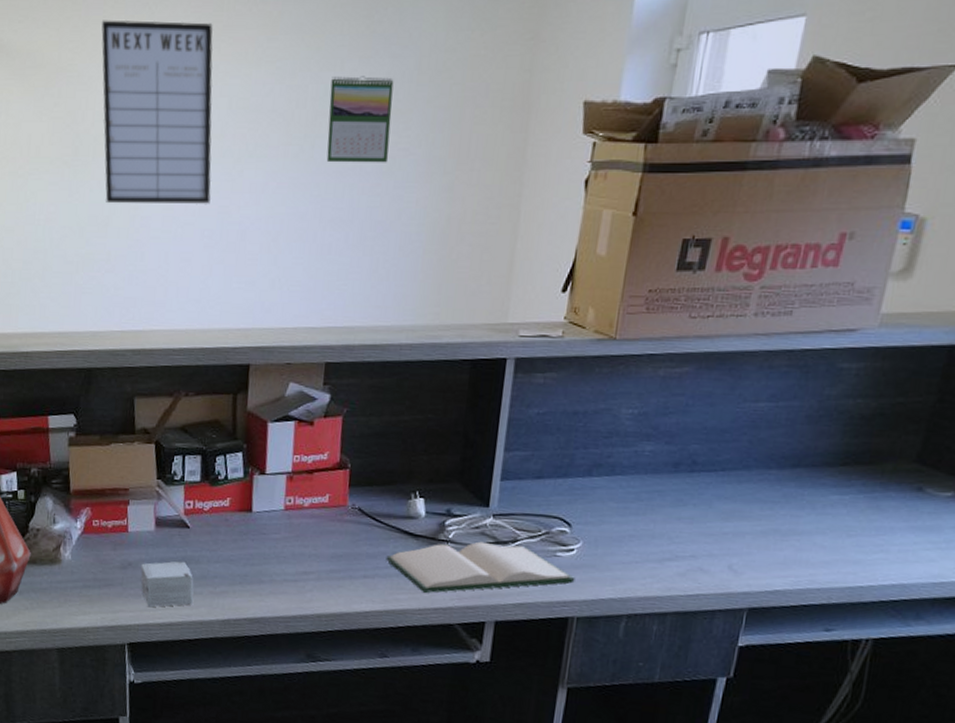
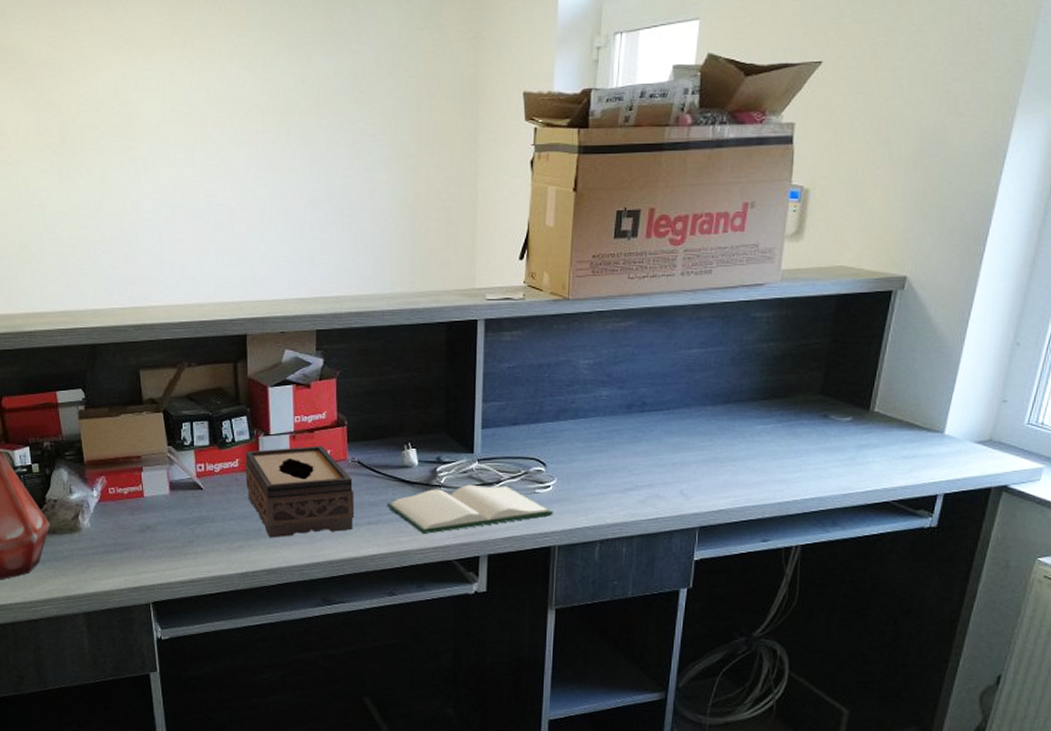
writing board: present [101,20,213,205] -> none [78,17,197,189]
small box: present [141,561,194,608] -> none [159,521,211,567]
tissue box: none [235,488,352,585] -> present [245,446,355,538]
calendar: present [326,76,394,163] -> none [299,70,358,148]

